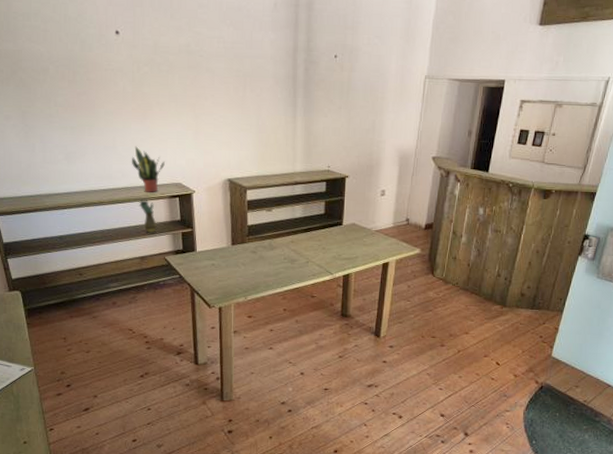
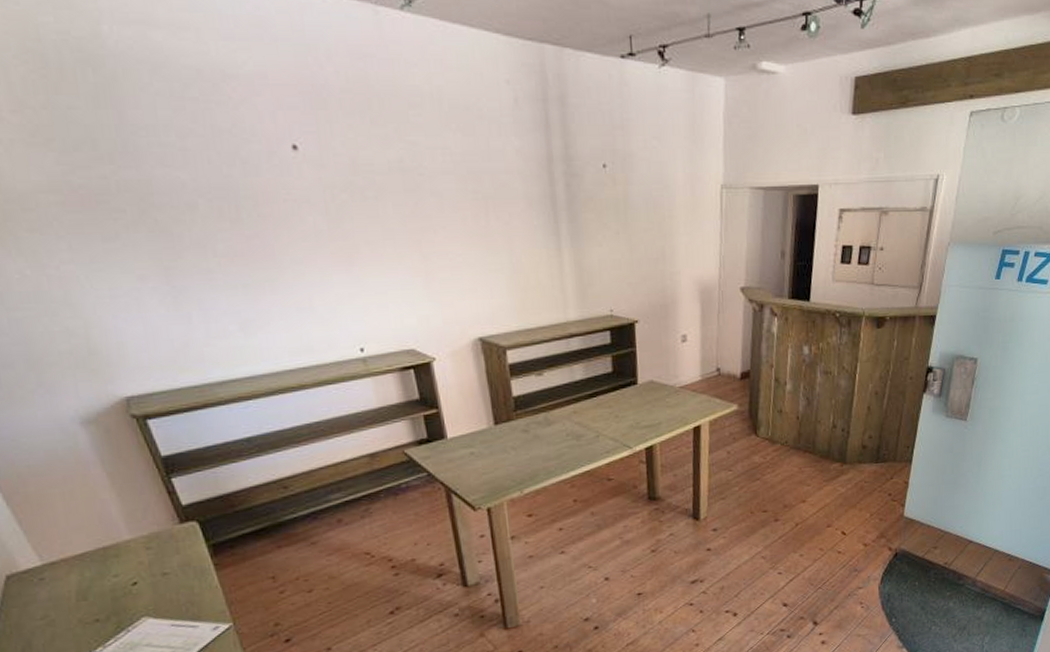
potted plant: present [132,146,165,193] -> none [339,304,388,367]
vase: present [138,198,157,233] -> none [356,374,388,421]

